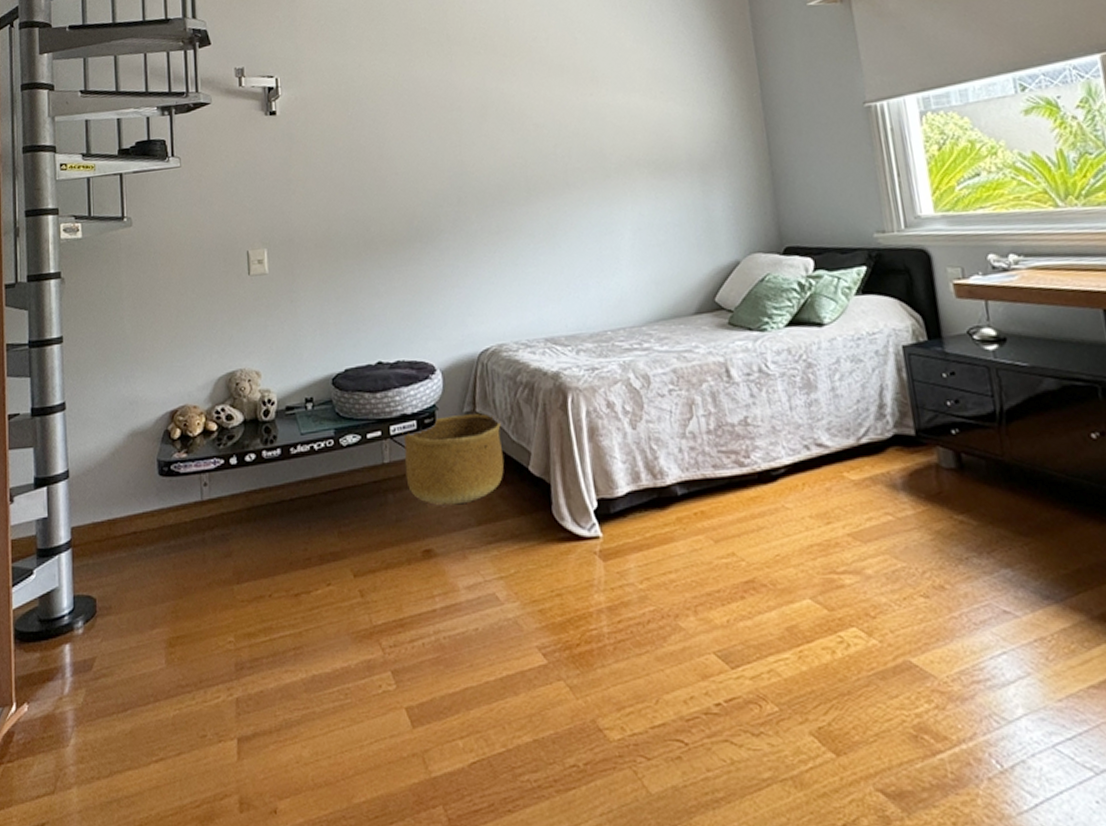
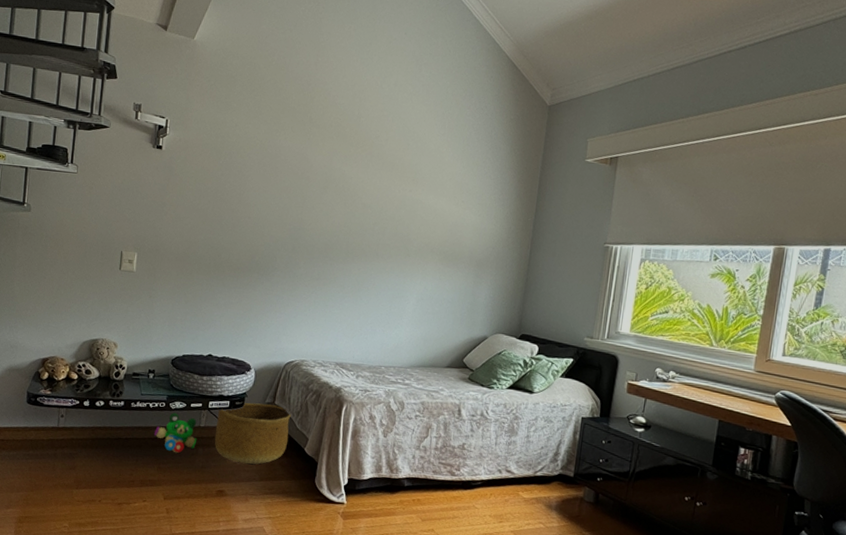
stuffed toy: none [325,451,384,508] -> present [153,413,197,454]

